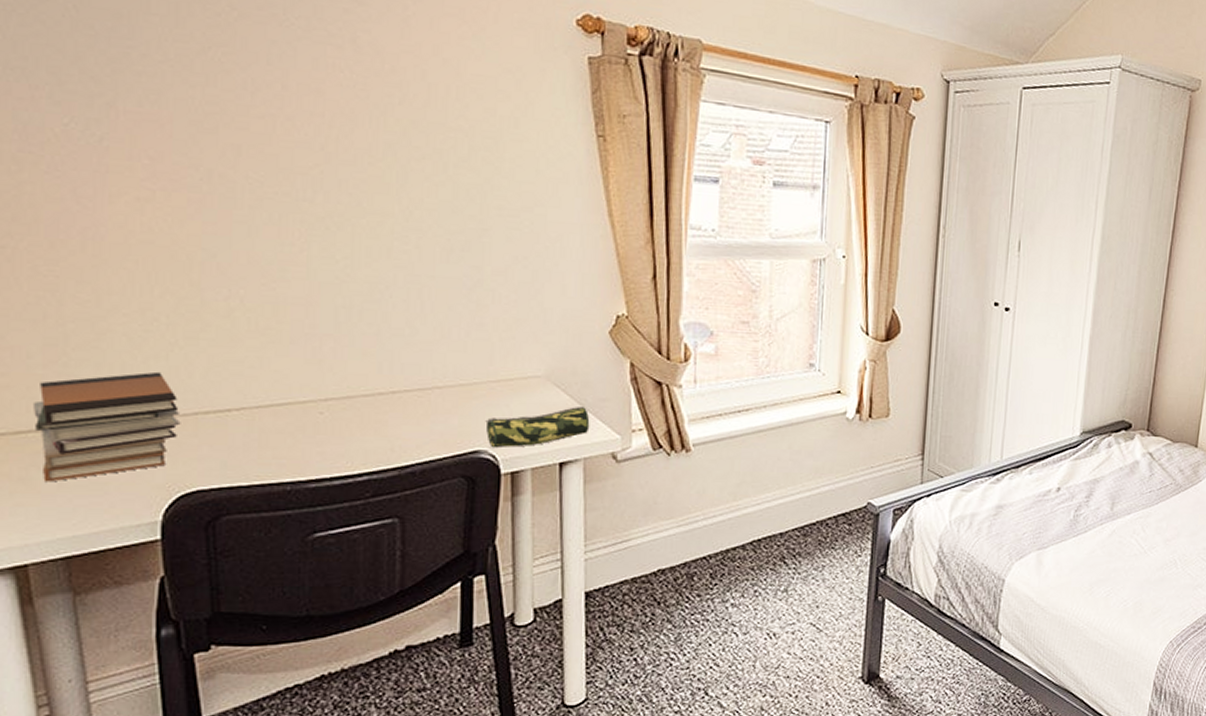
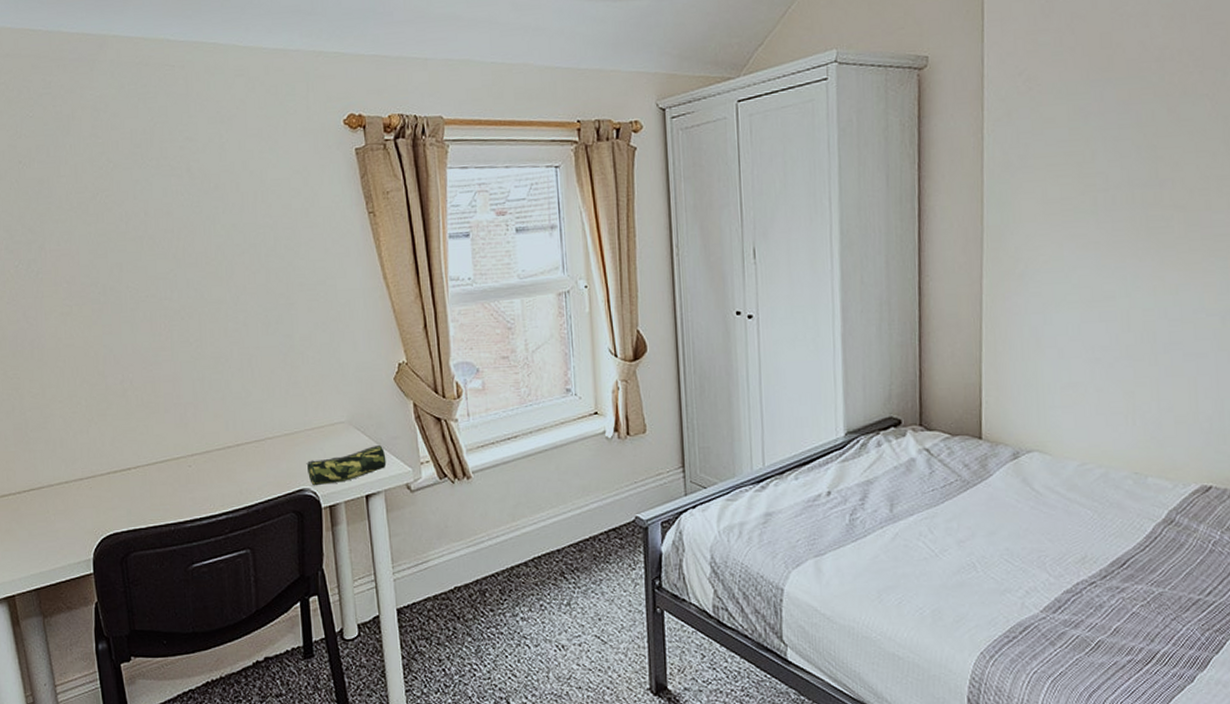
book stack: present [34,371,181,482] -> none [11,443,100,532]

